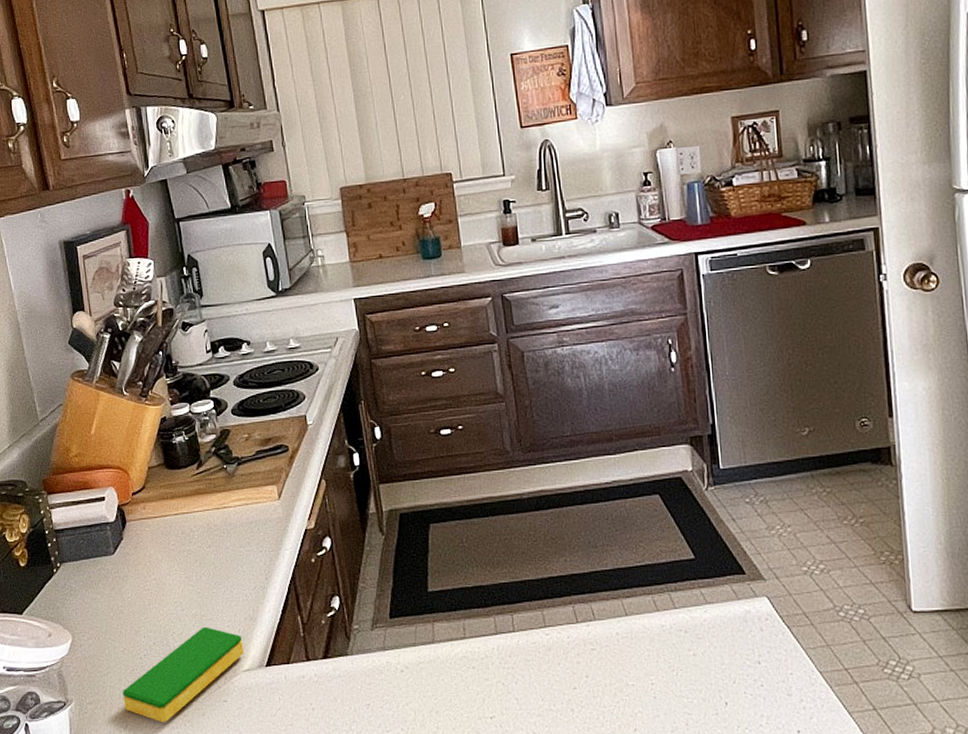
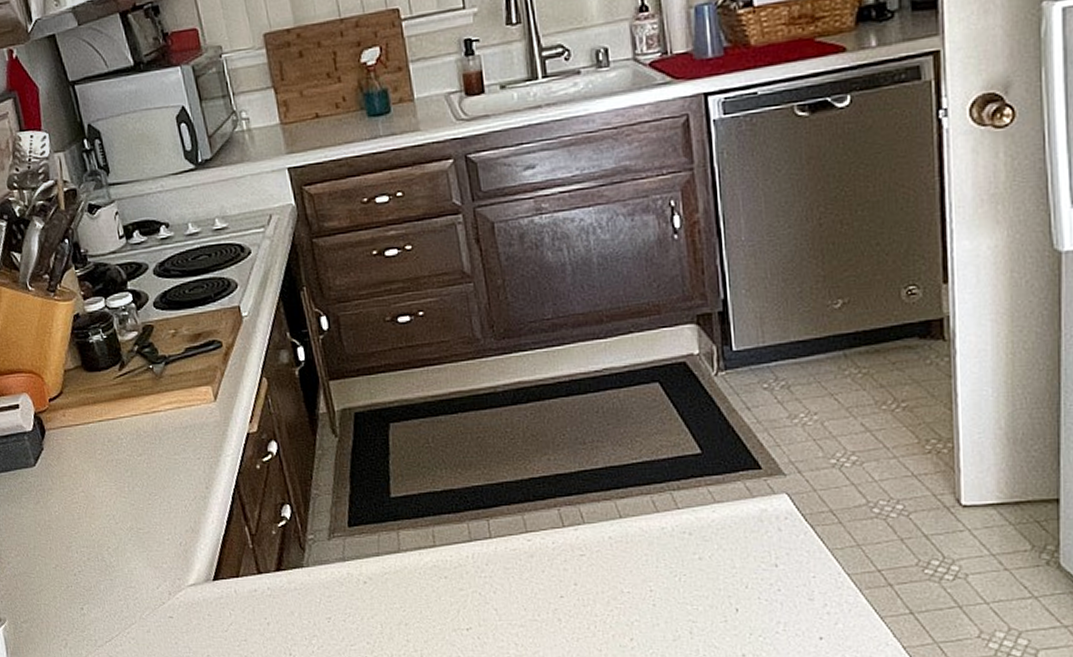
dish sponge: present [123,626,245,723] -> none [58,540,188,641]

